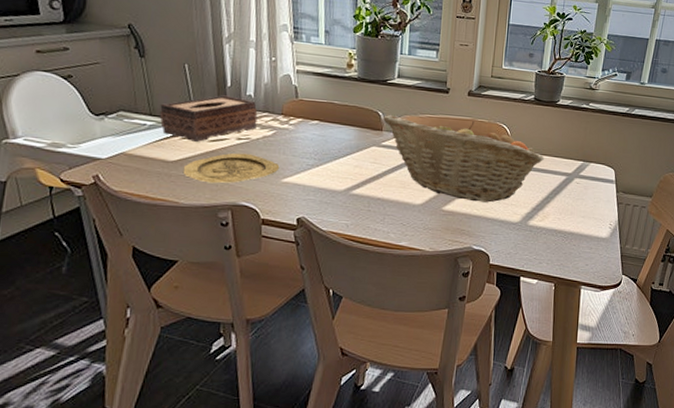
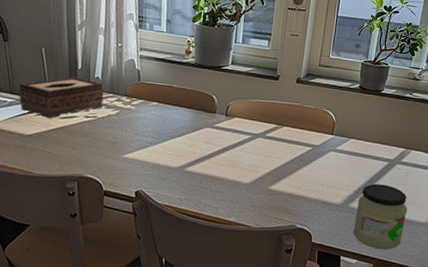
plate: present [182,153,280,184] -> none [36,129,122,157]
fruit basket: present [383,115,544,203] -> none [217,99,367,184]
jar: none [532,199,588,268] -> present [353,183,408,250]

